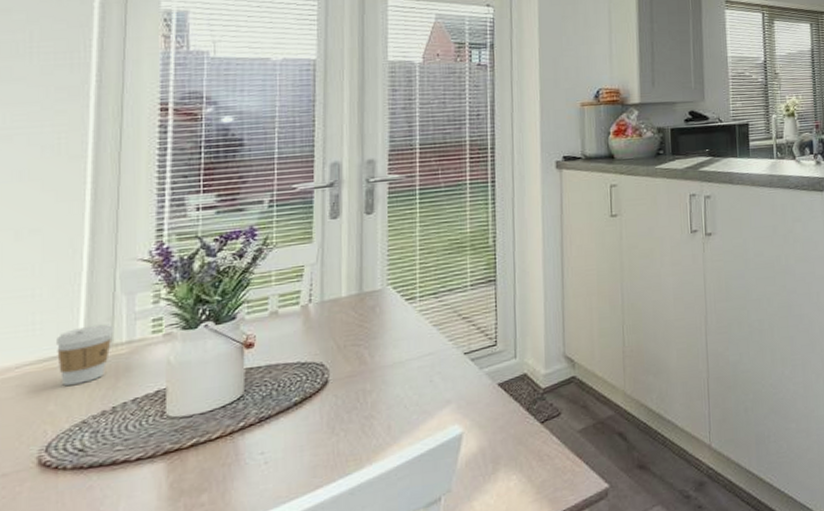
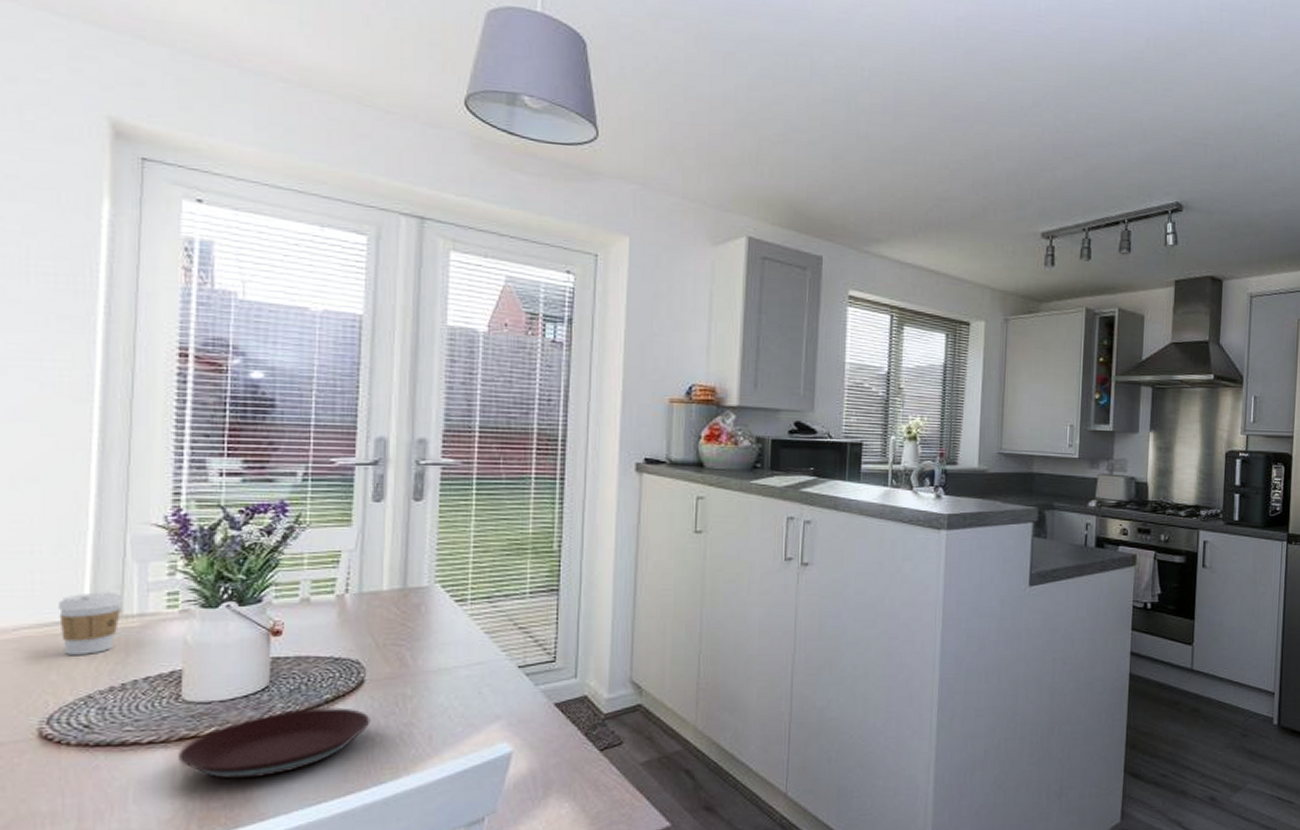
plate: none [164,408,335,487] -> present [179,707,371,780]

